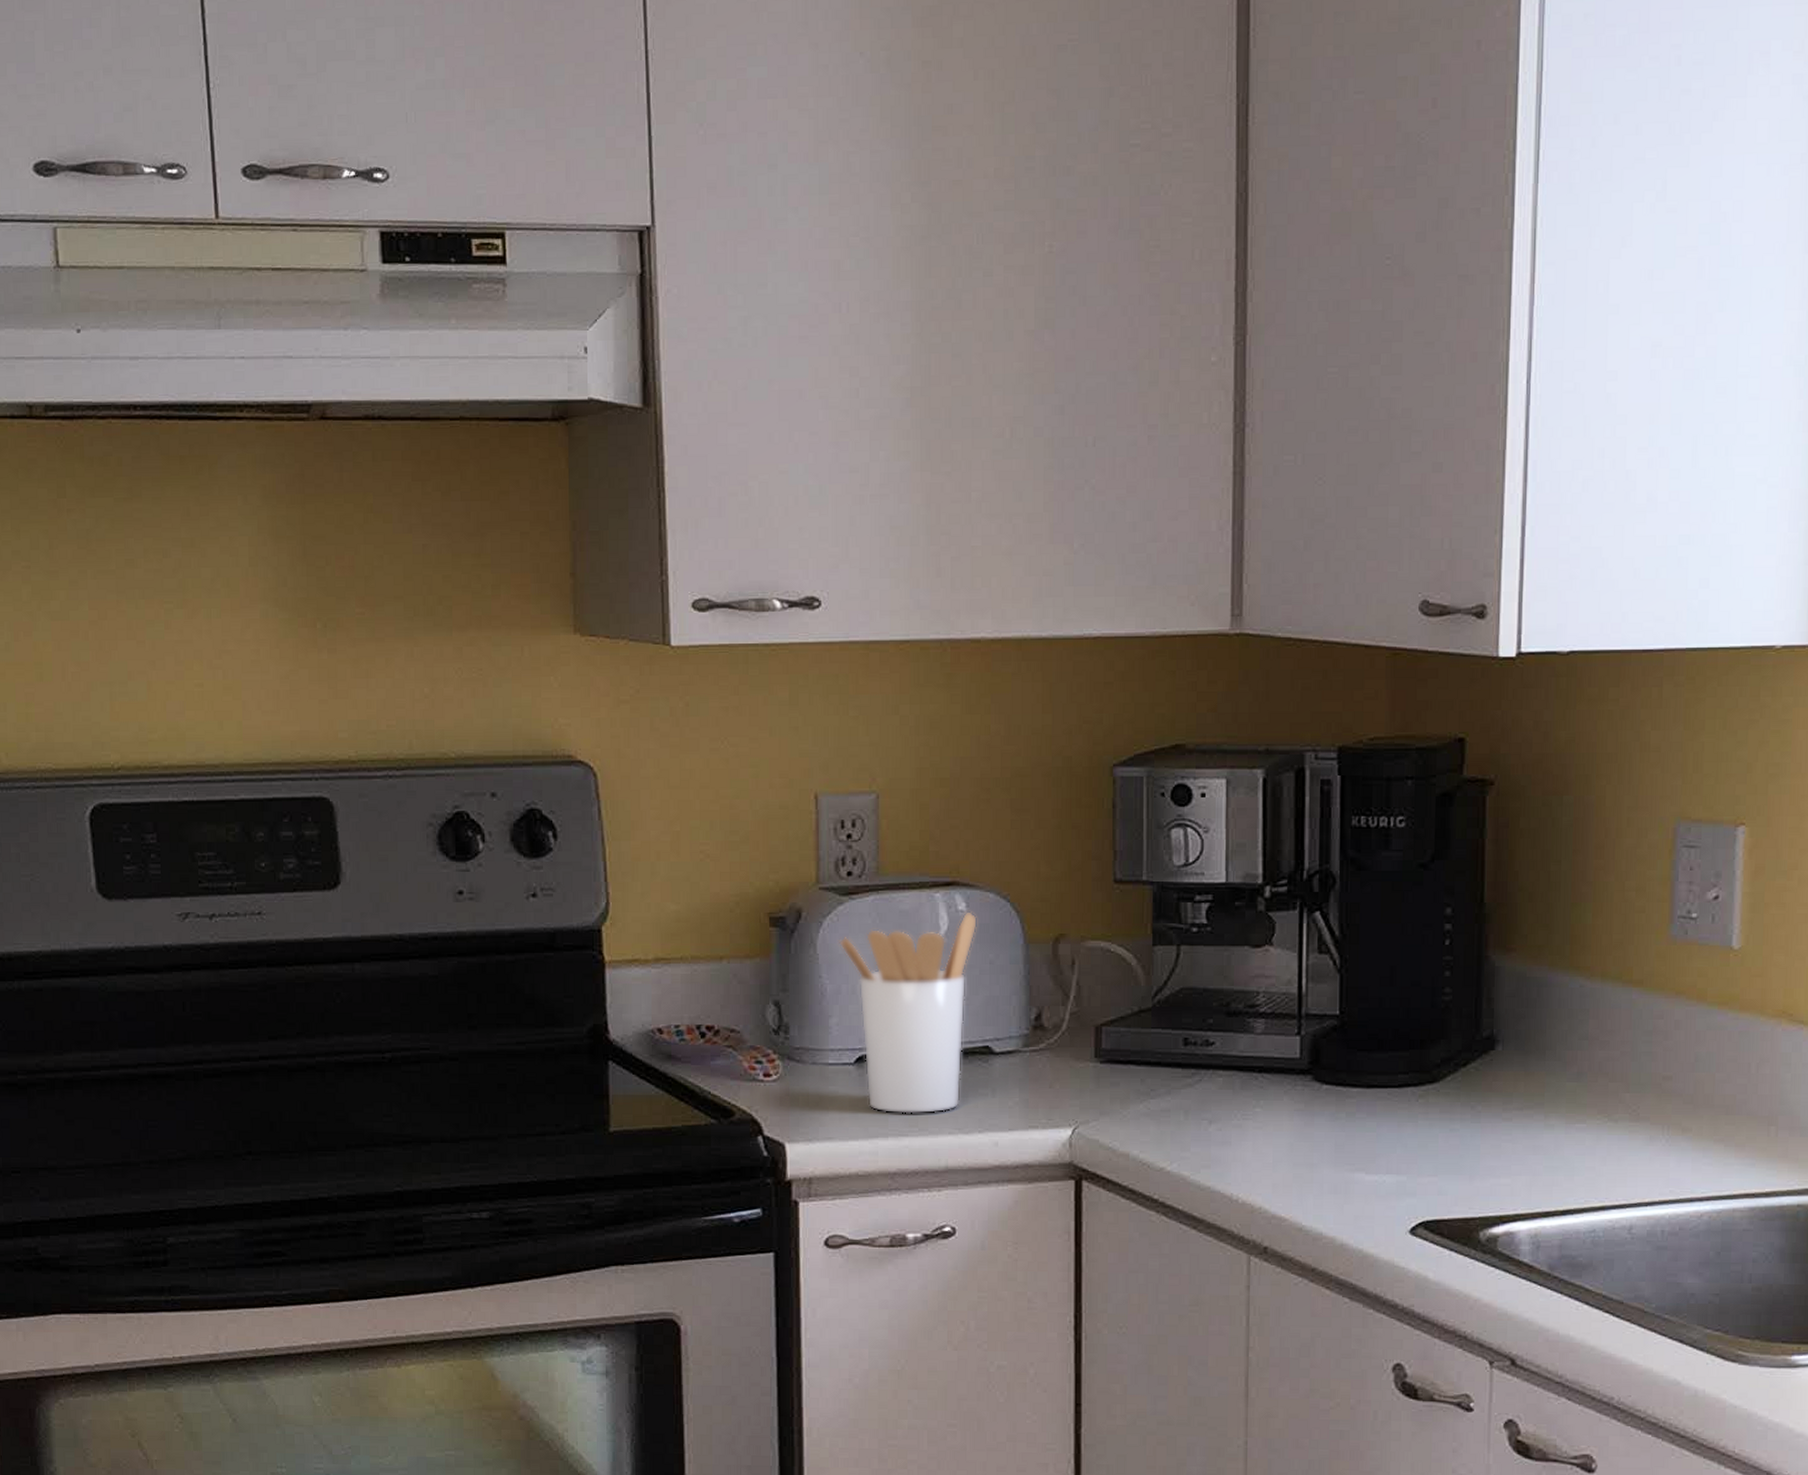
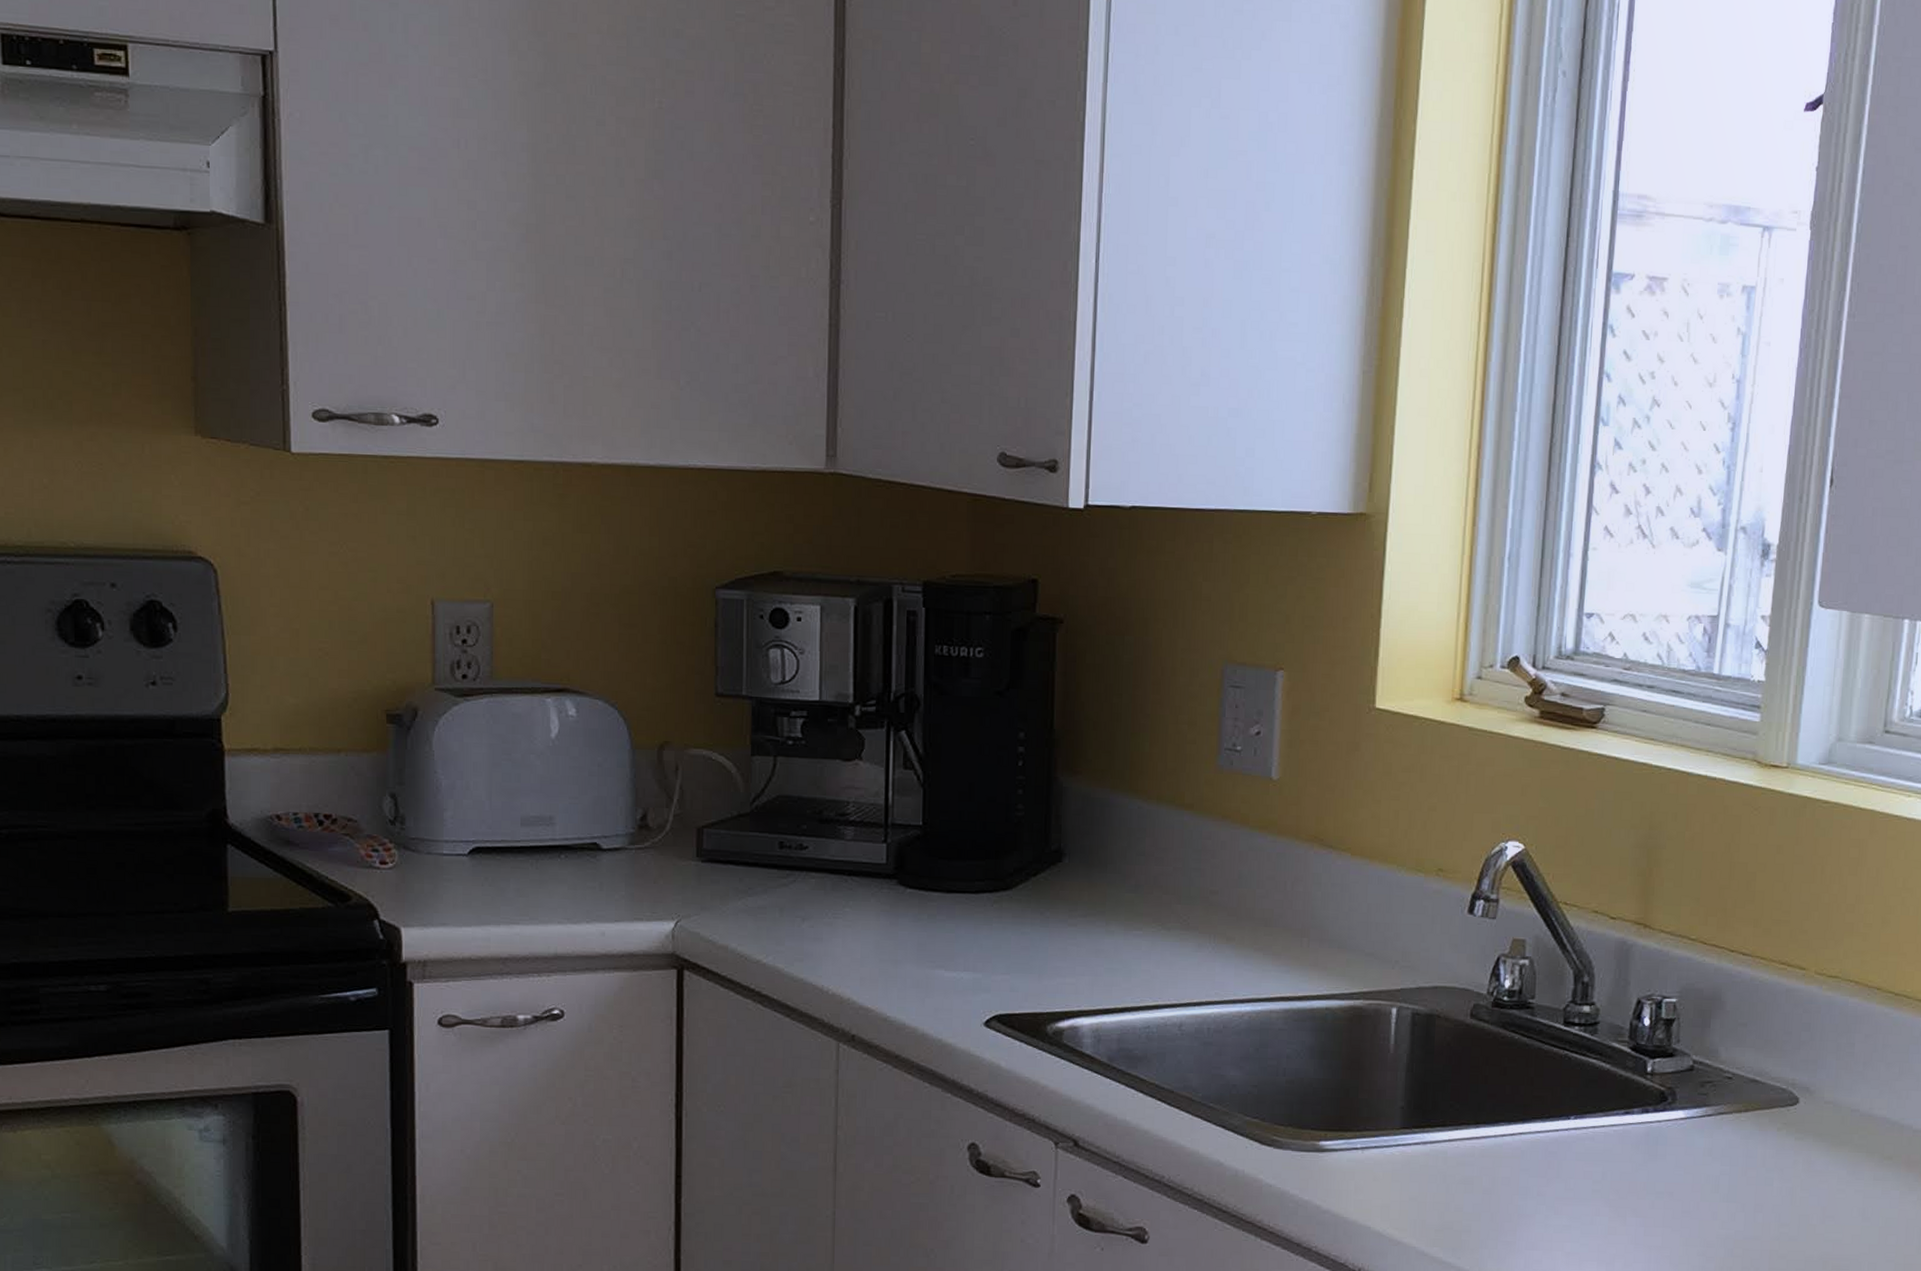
utensil holder: present [838,911,978,1114] -> none [453,717,587,904]

